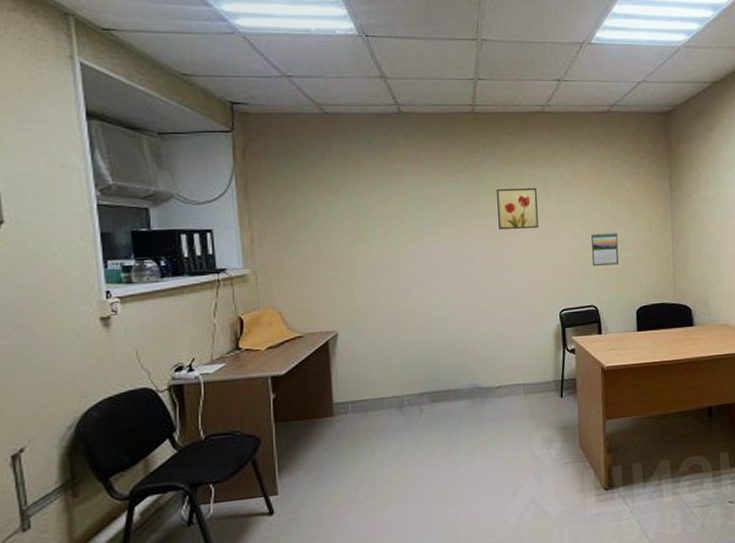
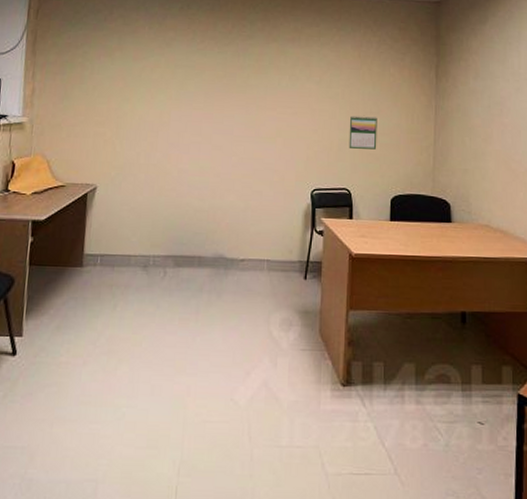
wall art: present [497,187,538,230] -> none [259,64,299,105]

